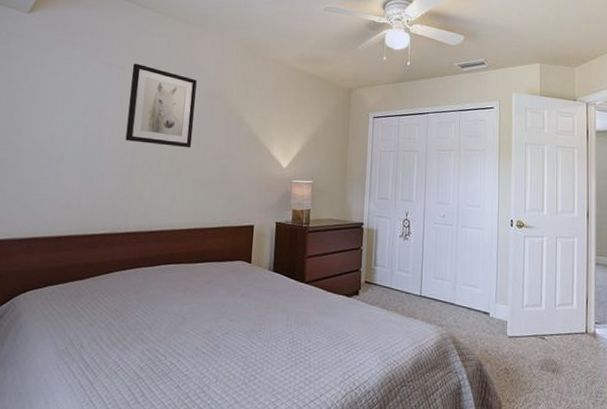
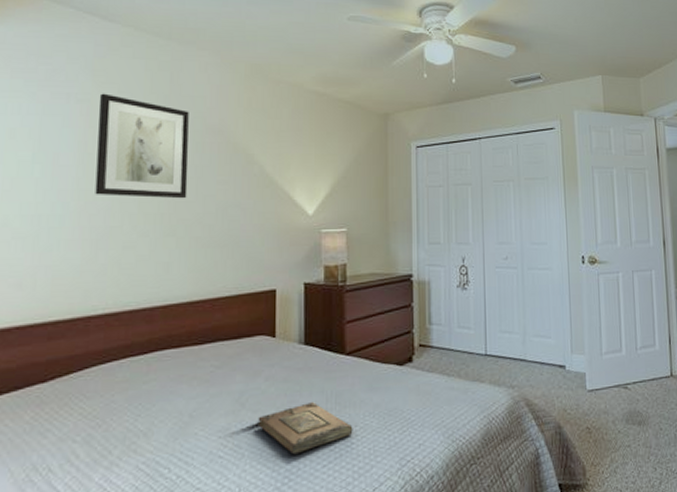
book: none [233,318,307,359] -> present [257,402,353,455]

